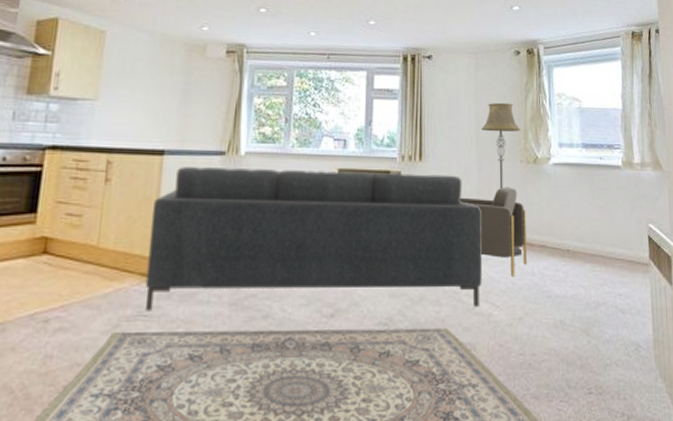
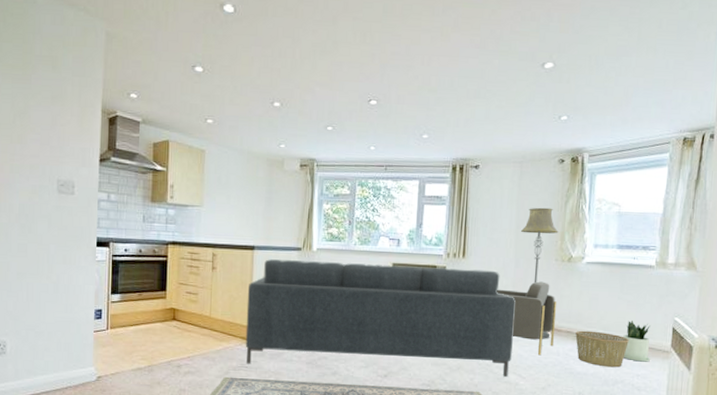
basket: none [549,243,606,287] -> present [575,330,629,368]
planter: none [600,230,631,278] -> present [623,321,651,362]

